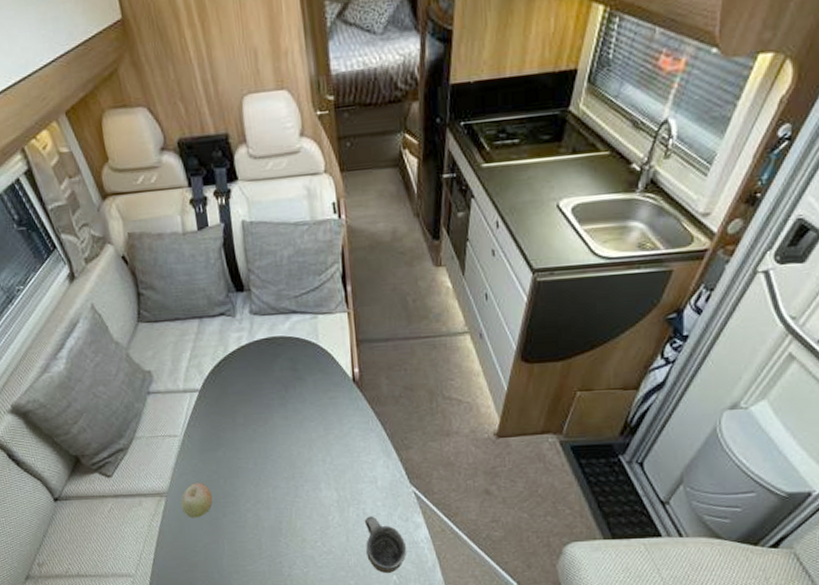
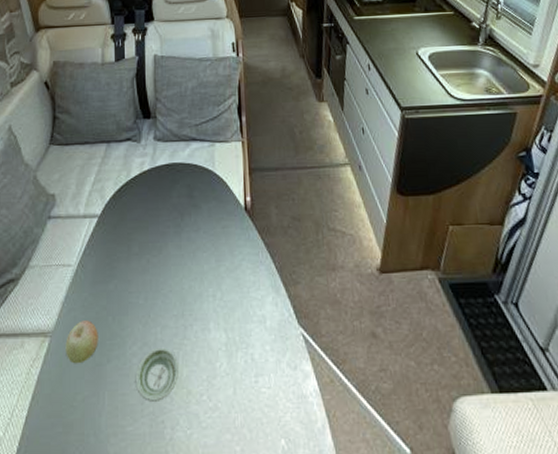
saucer: none [251,504,293,547] -> present [135,347,179,402]
cup: present [364,516,407,573] -> none [252,363,296,436]

